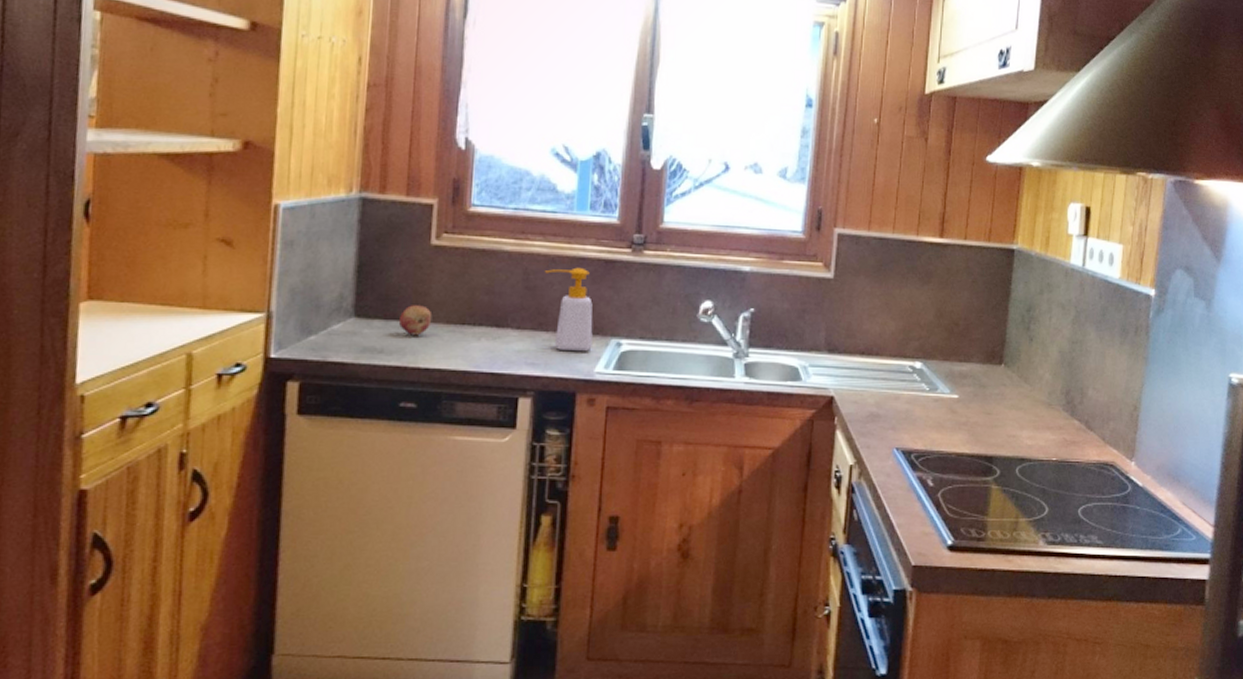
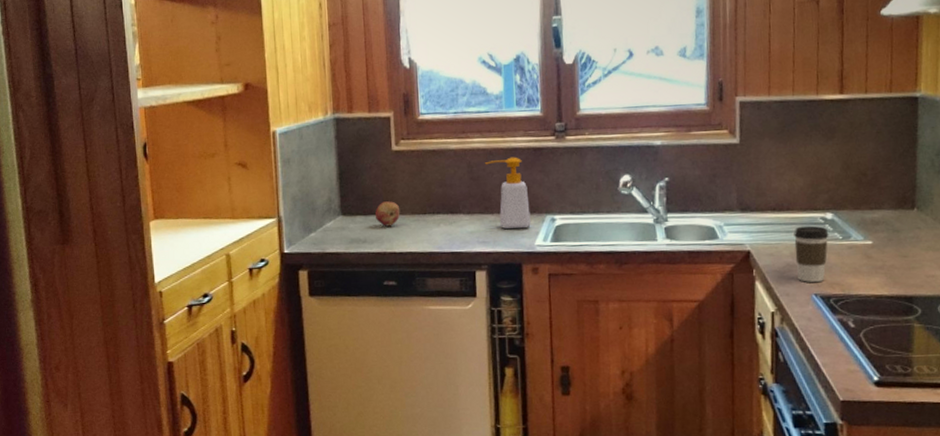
coffee cup: none [880,373,916,435] -> present [794,225,829,282]

